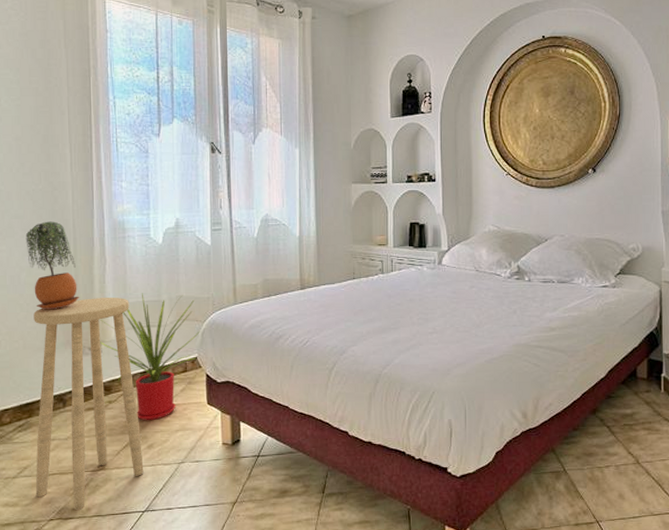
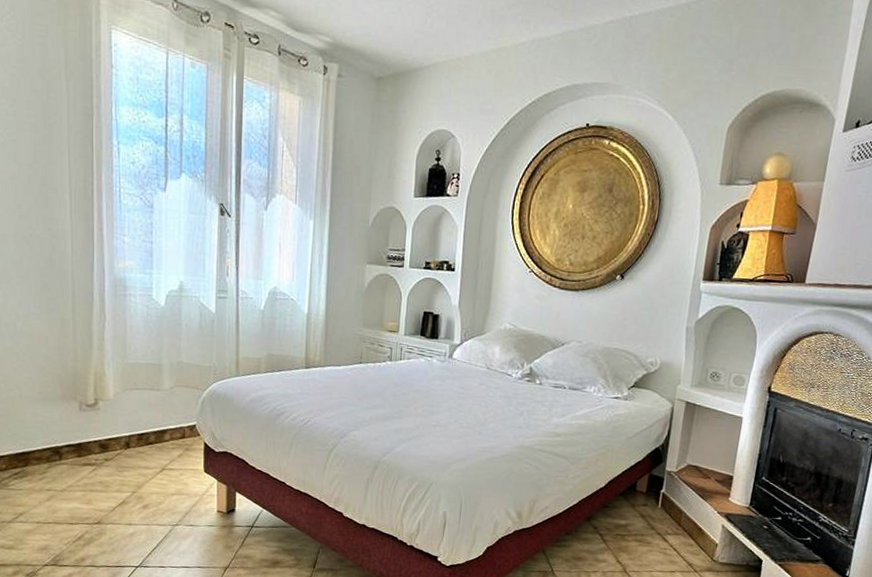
potted plant: present [25,221,80,310] -> none [22,270,78,362]
stool: present [33,298,144,510] -> none [30,354,138,559]
house plant: present [99,293,200,421] -> none [97,355,200,482]

